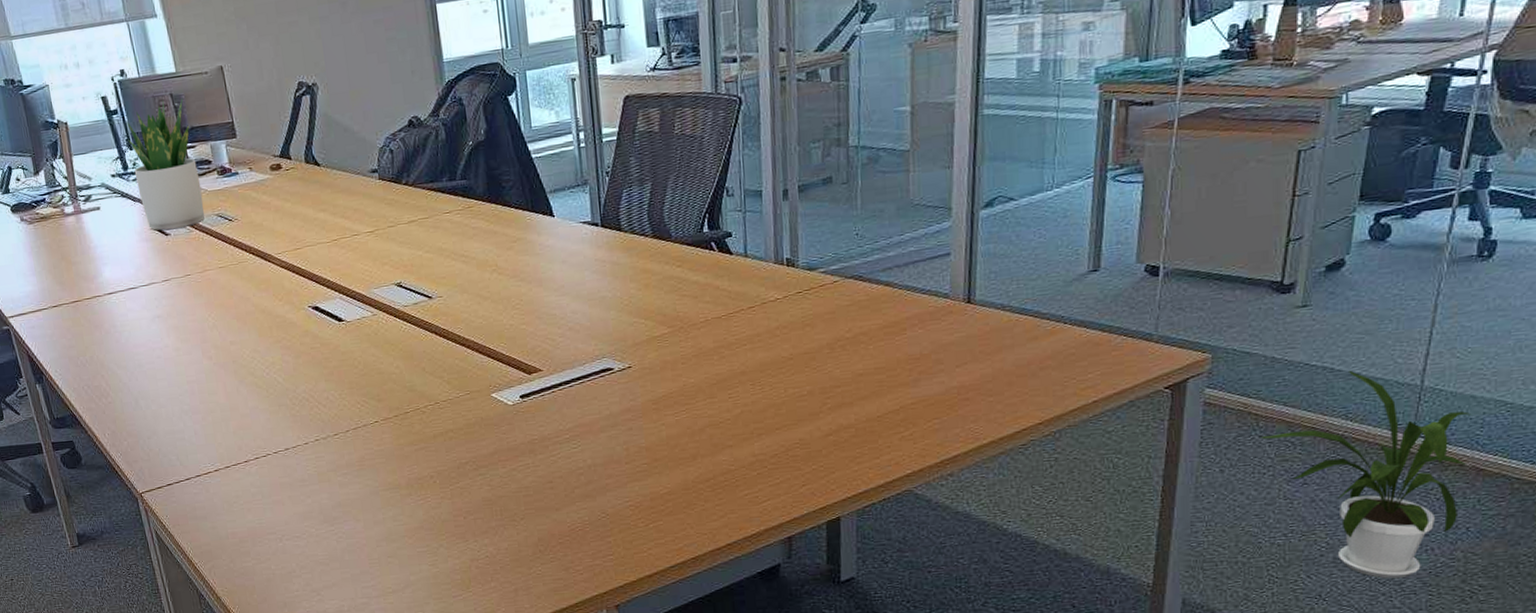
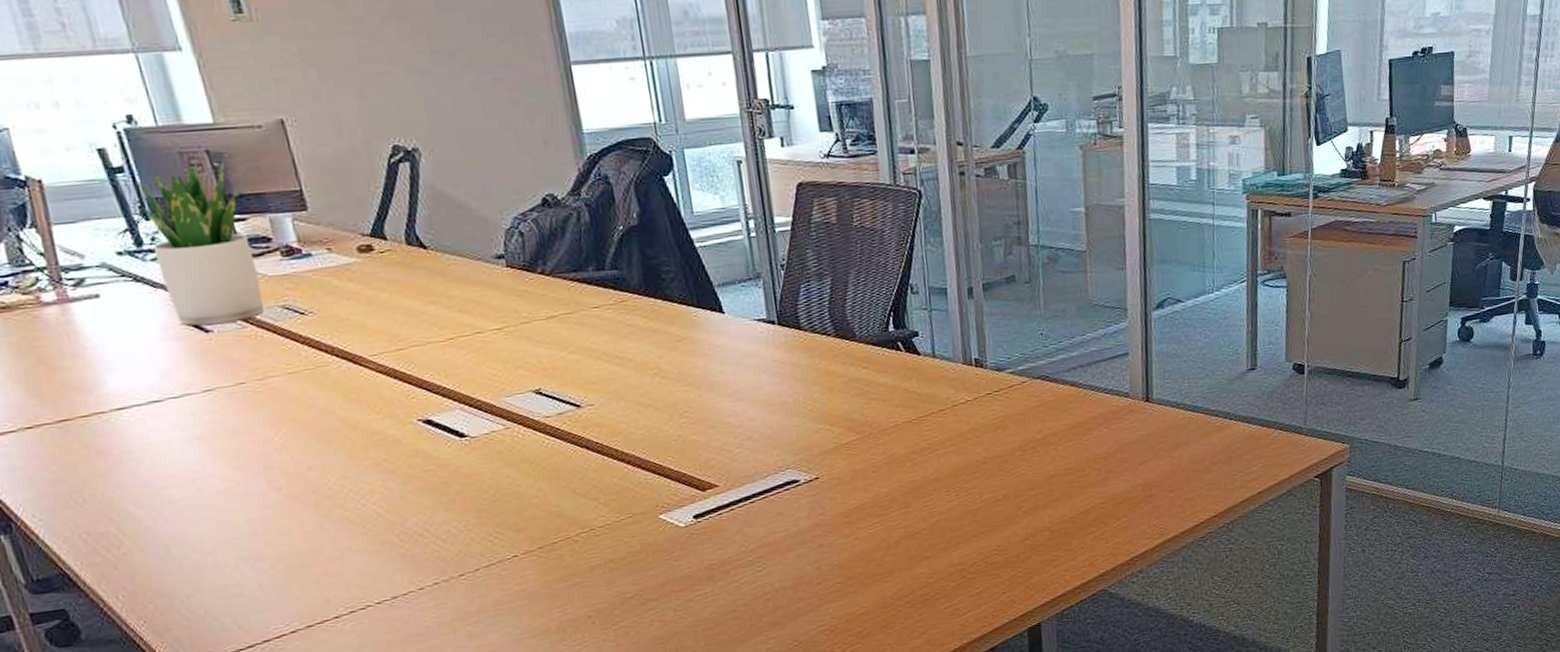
house plant: present [1258,370,1472,579] -> none [1389,454,1537,636]

